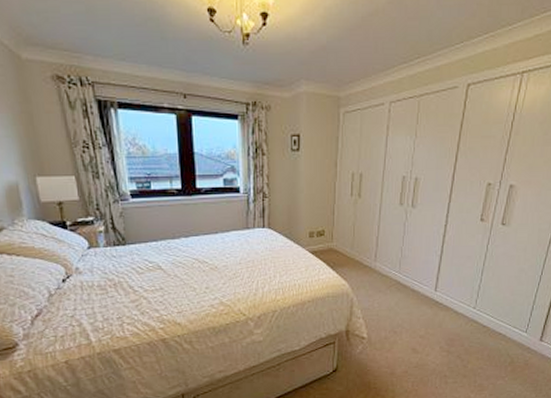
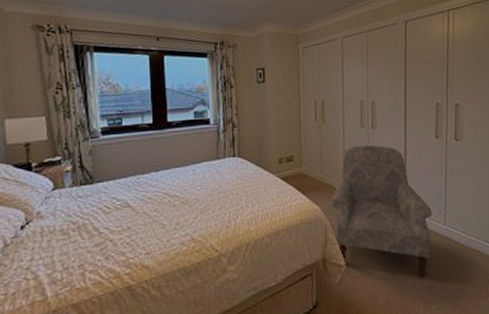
armchair: none [359,224,463,355] -> present [331,145,432,278]

